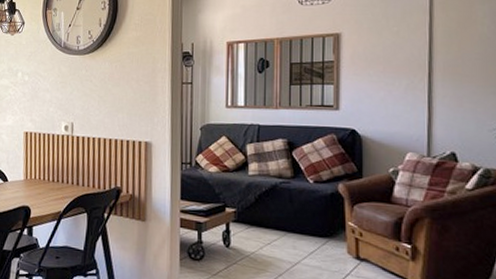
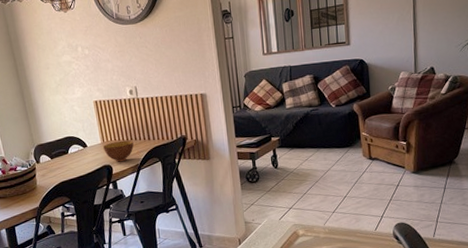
bowl: none [25,180,59,206] -> present [103,140,134,162]

